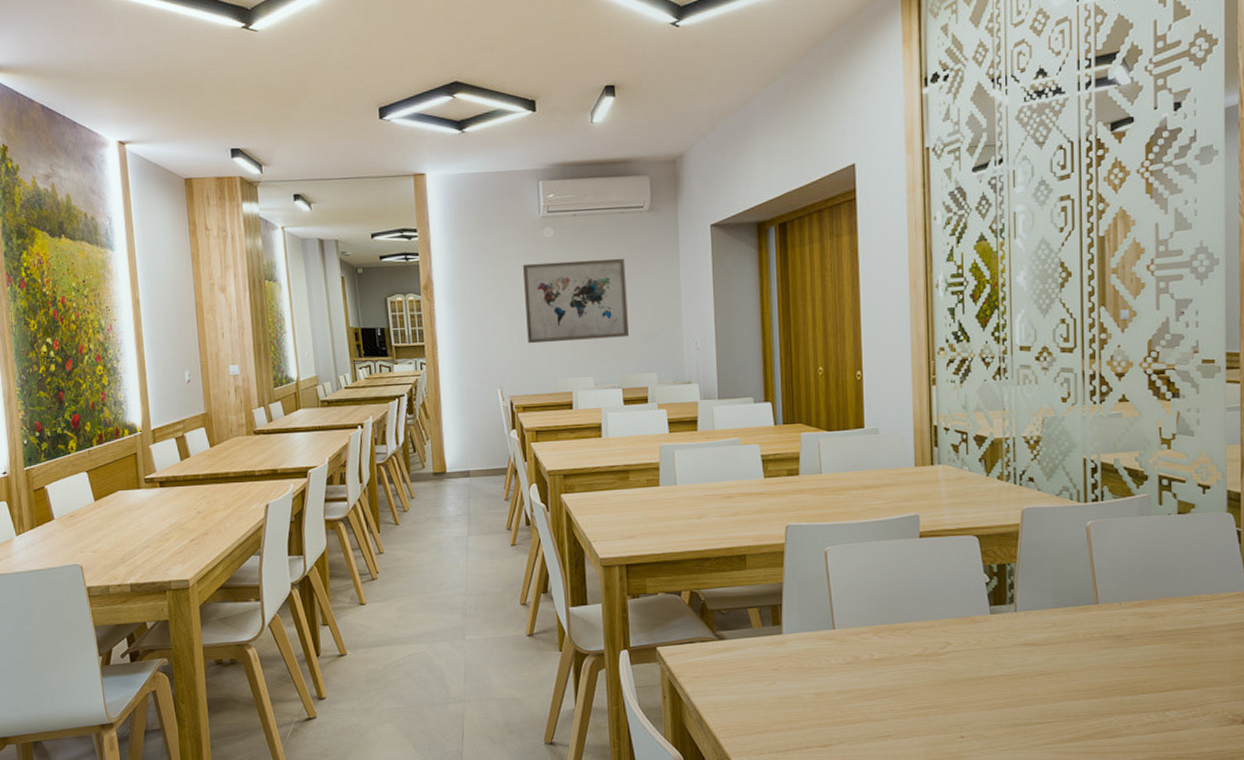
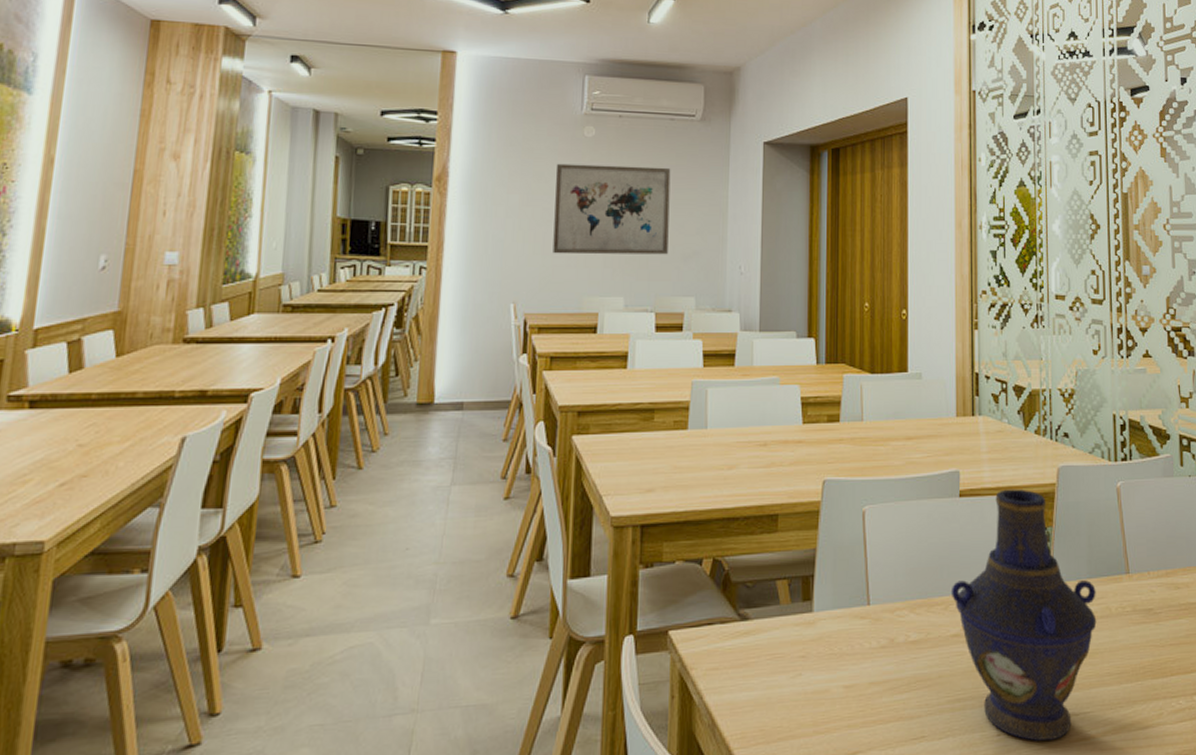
vase: none [913,529,1063,744] -> present [951,489,1097,741]

